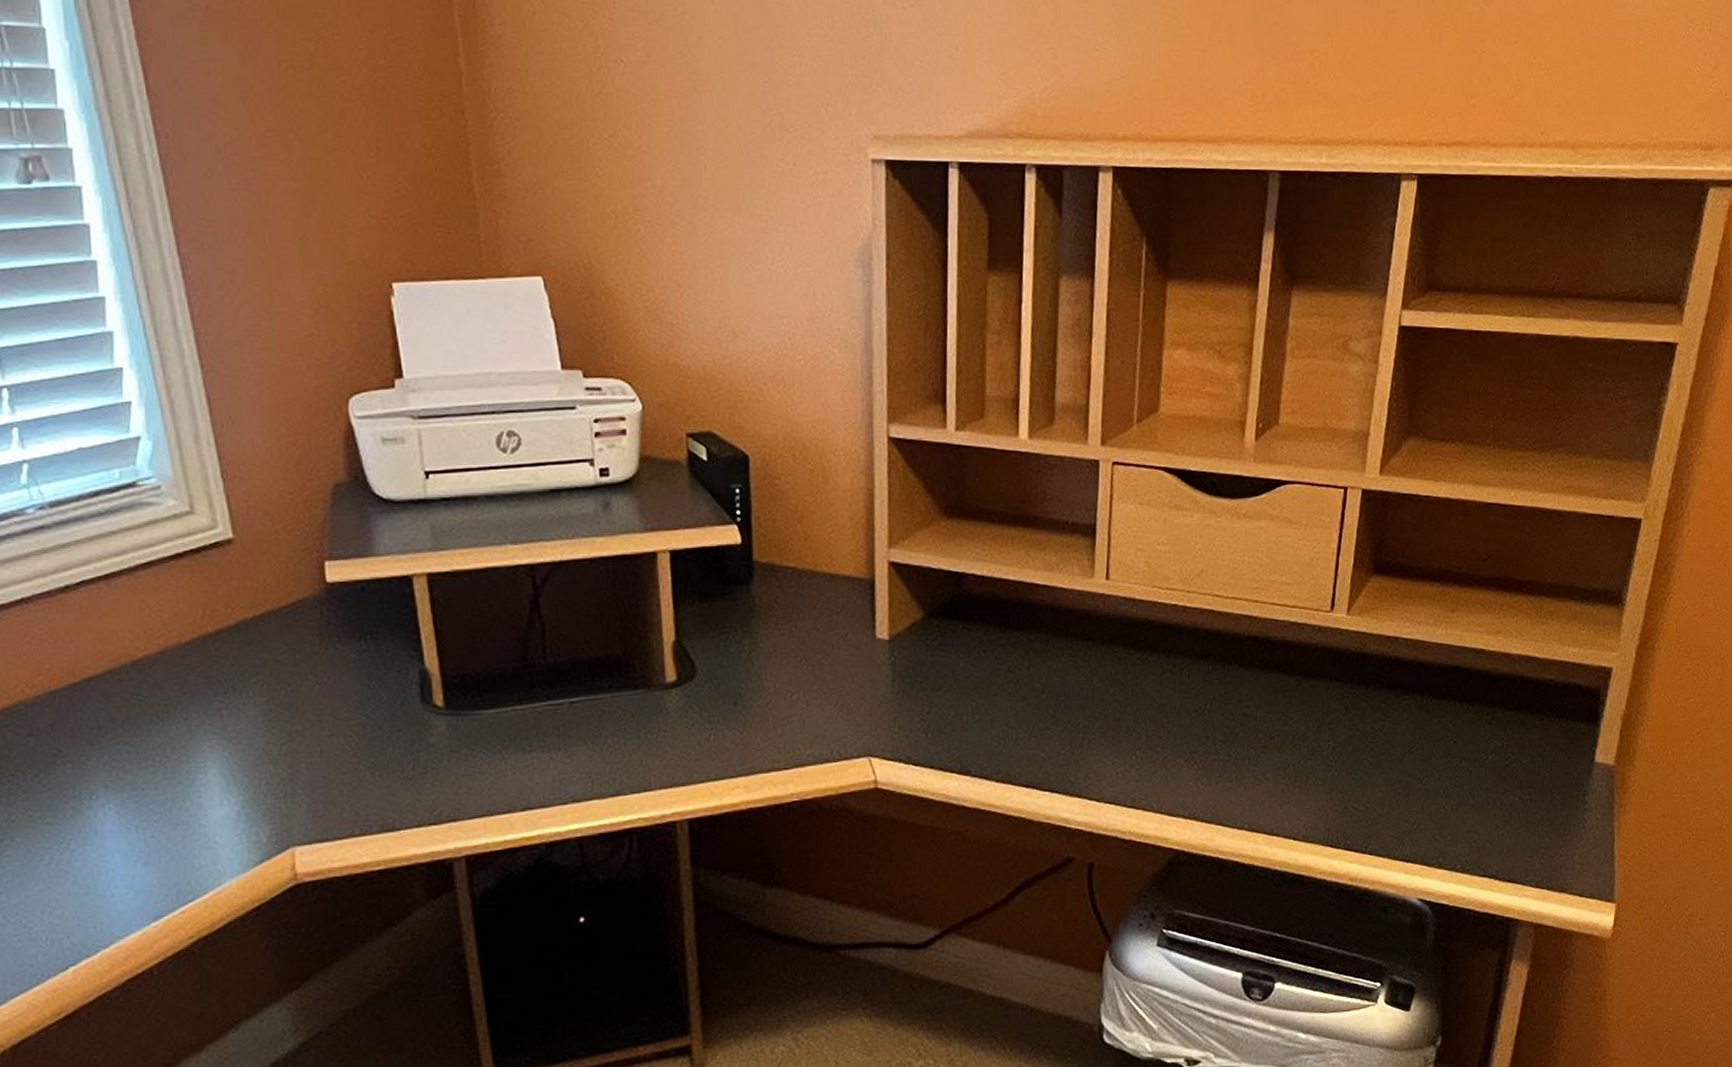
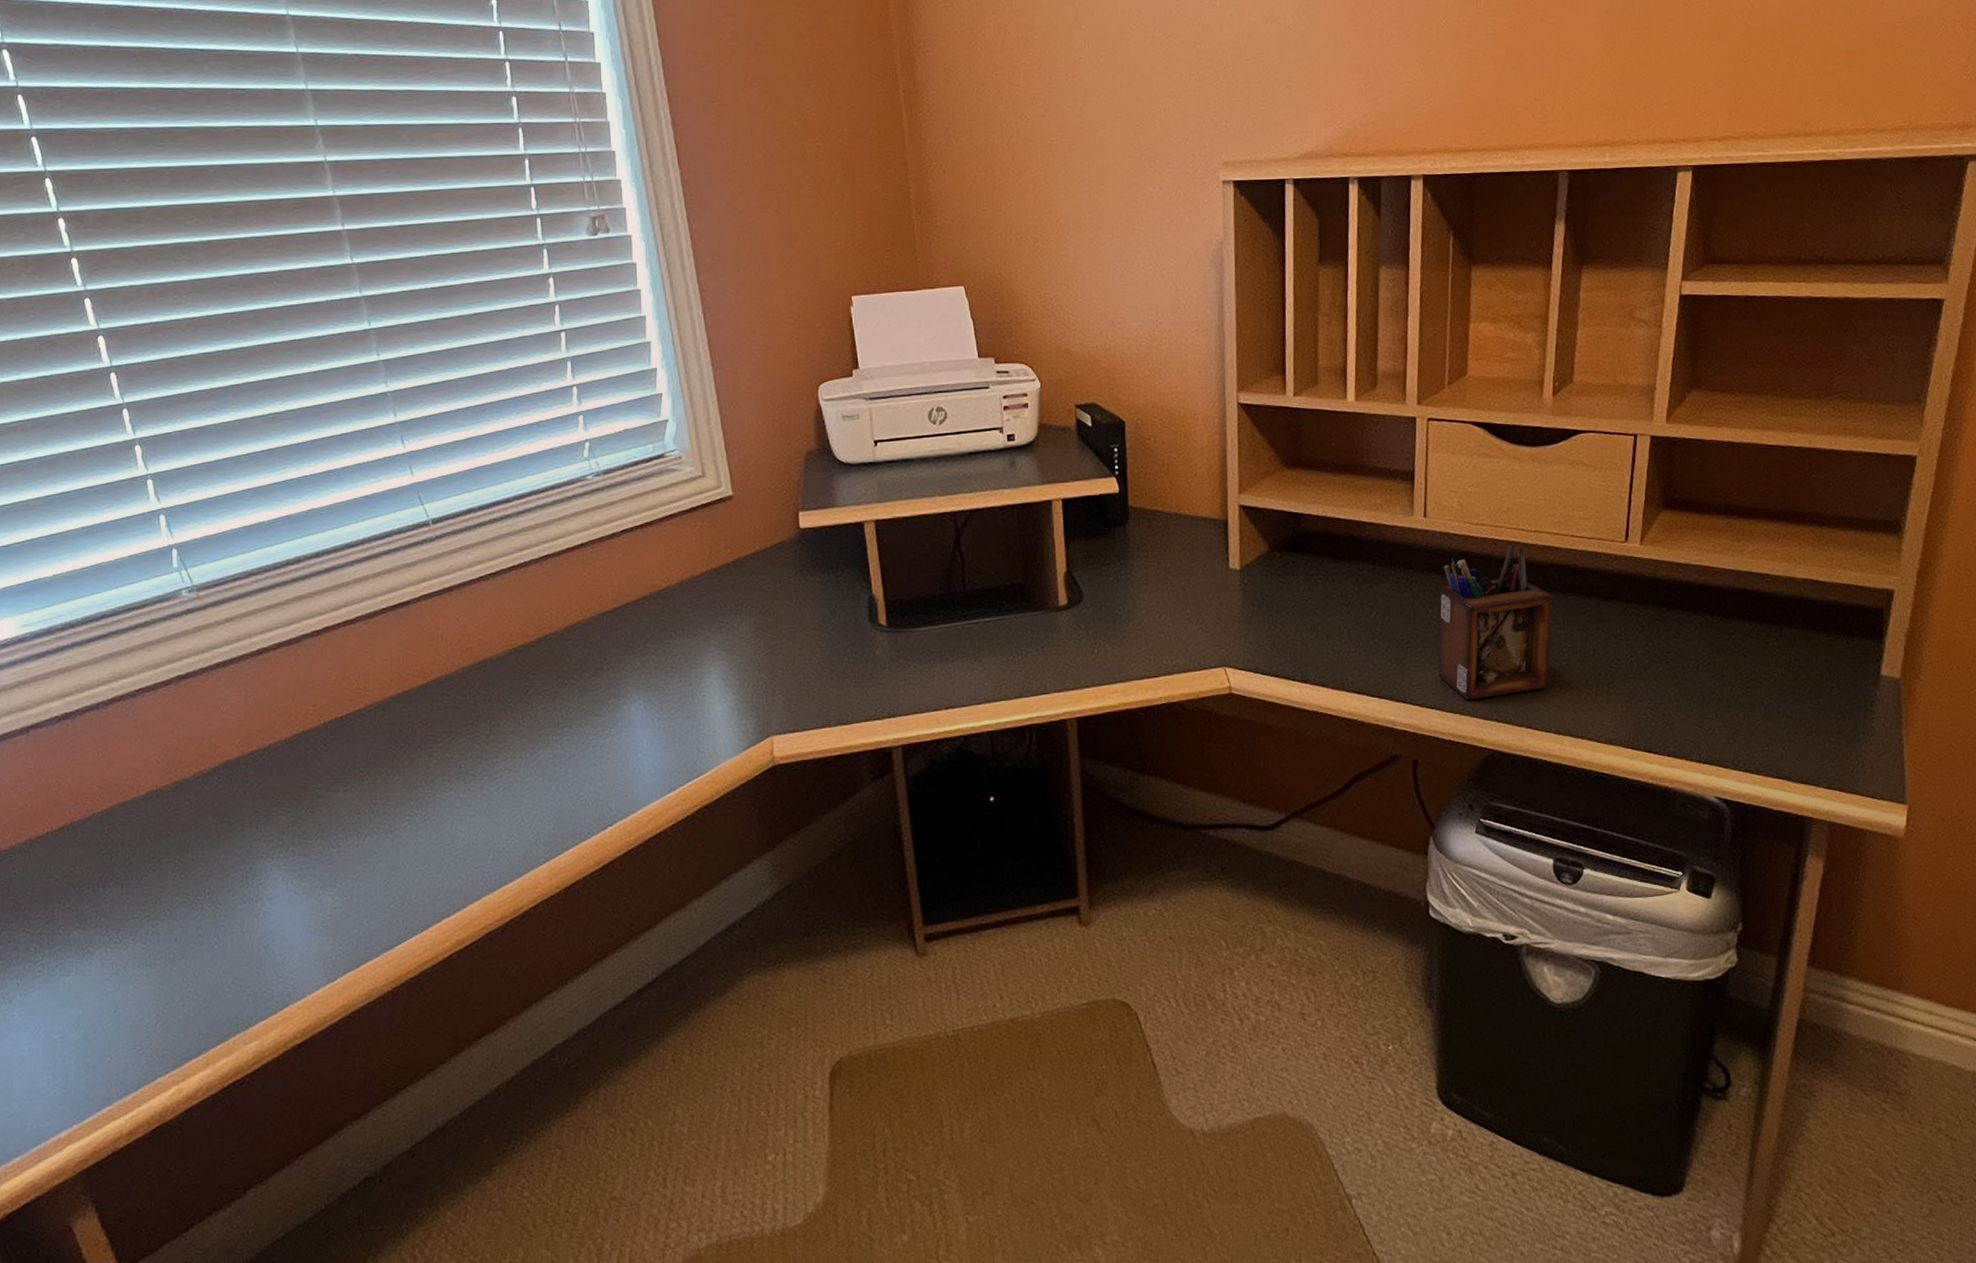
desk organizer: none [1119,612,1250,794] -> present [1438,544,1553,700]

